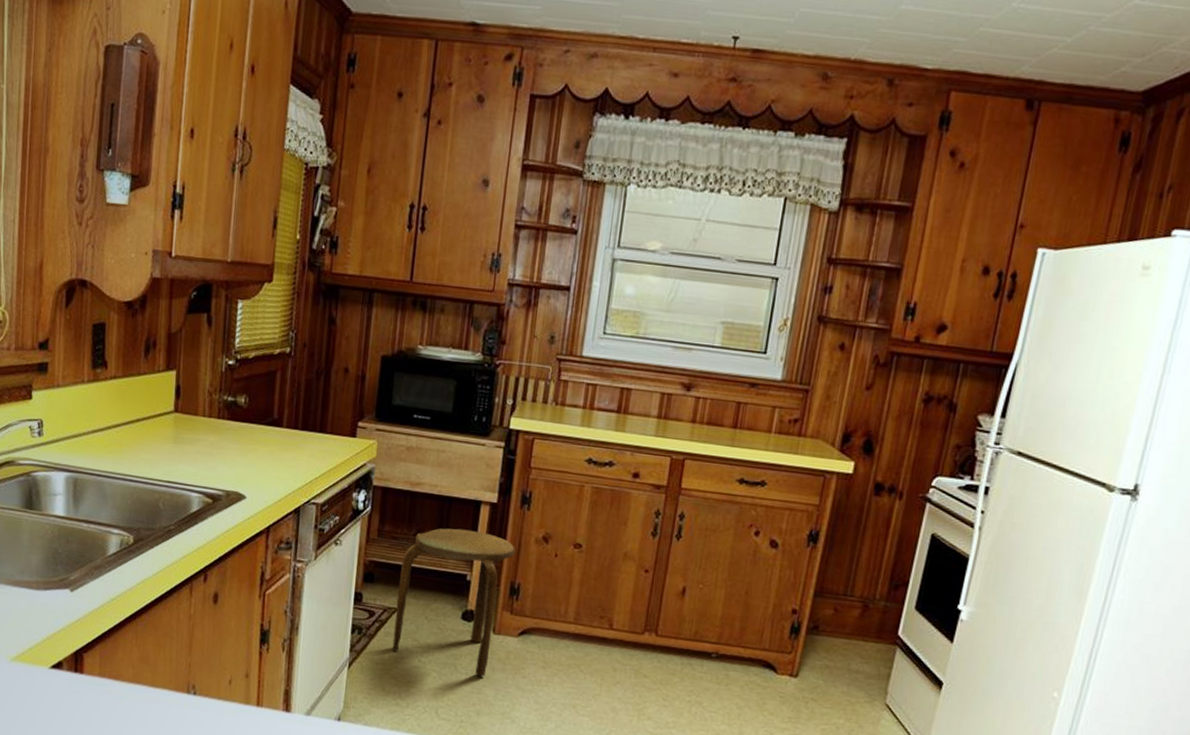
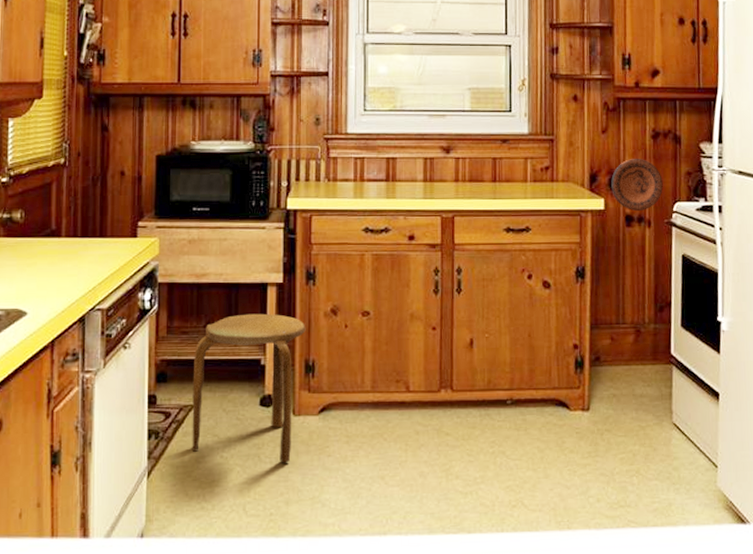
decorative plate: none [865,422,926,481] -> present [611,159,663,212]

